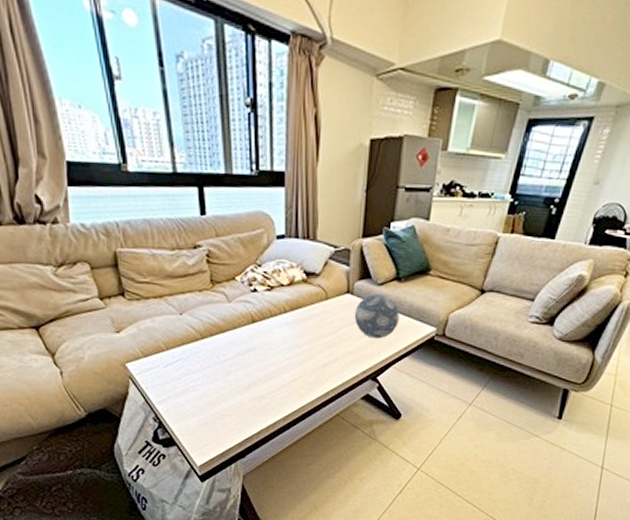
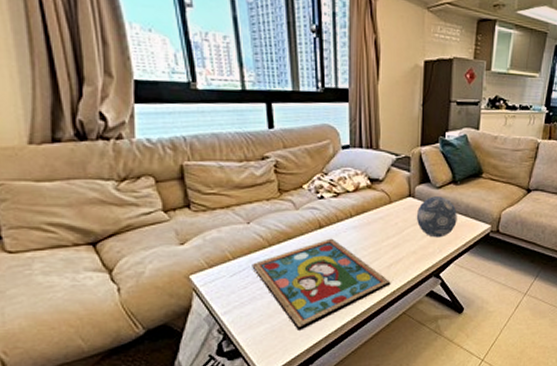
framed painting: none [185,333,325,424] -> present [252,238,391,331]

